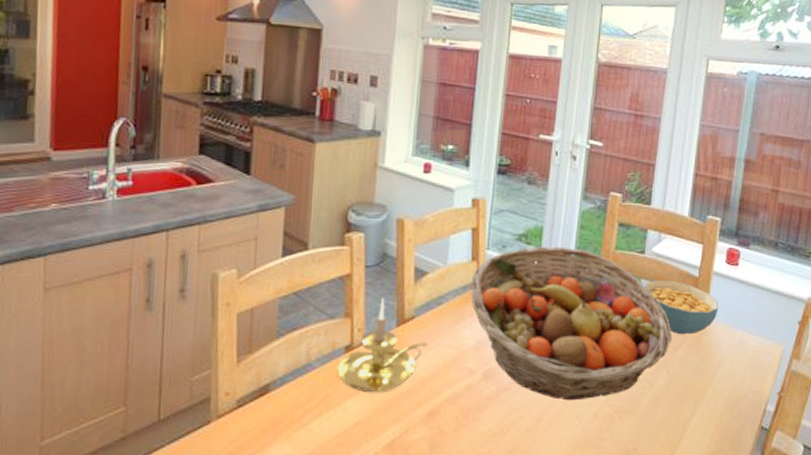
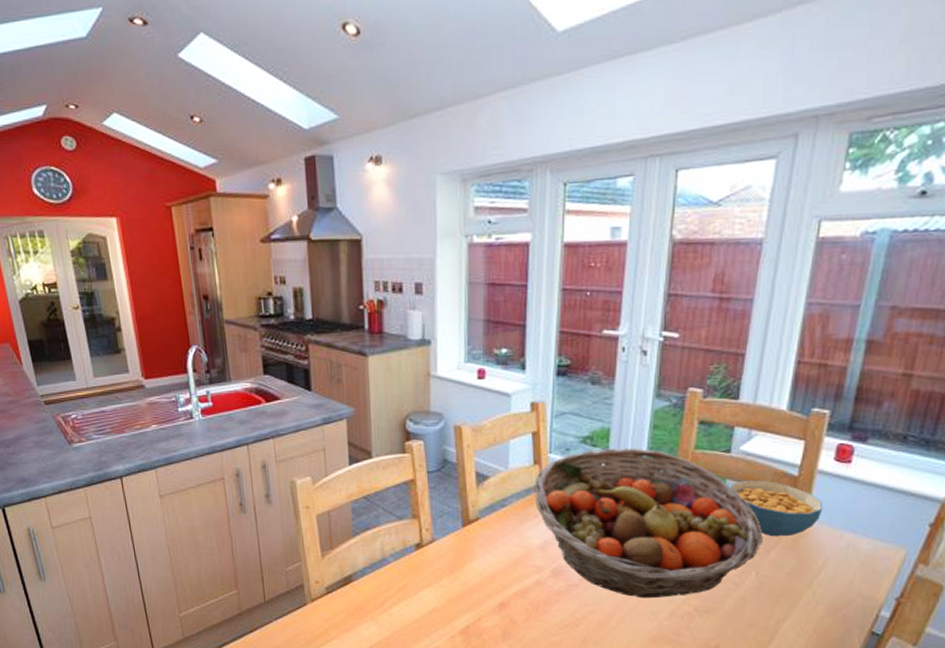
candle holder: present [337,298,429,392] -> none [410,501,495,584]

